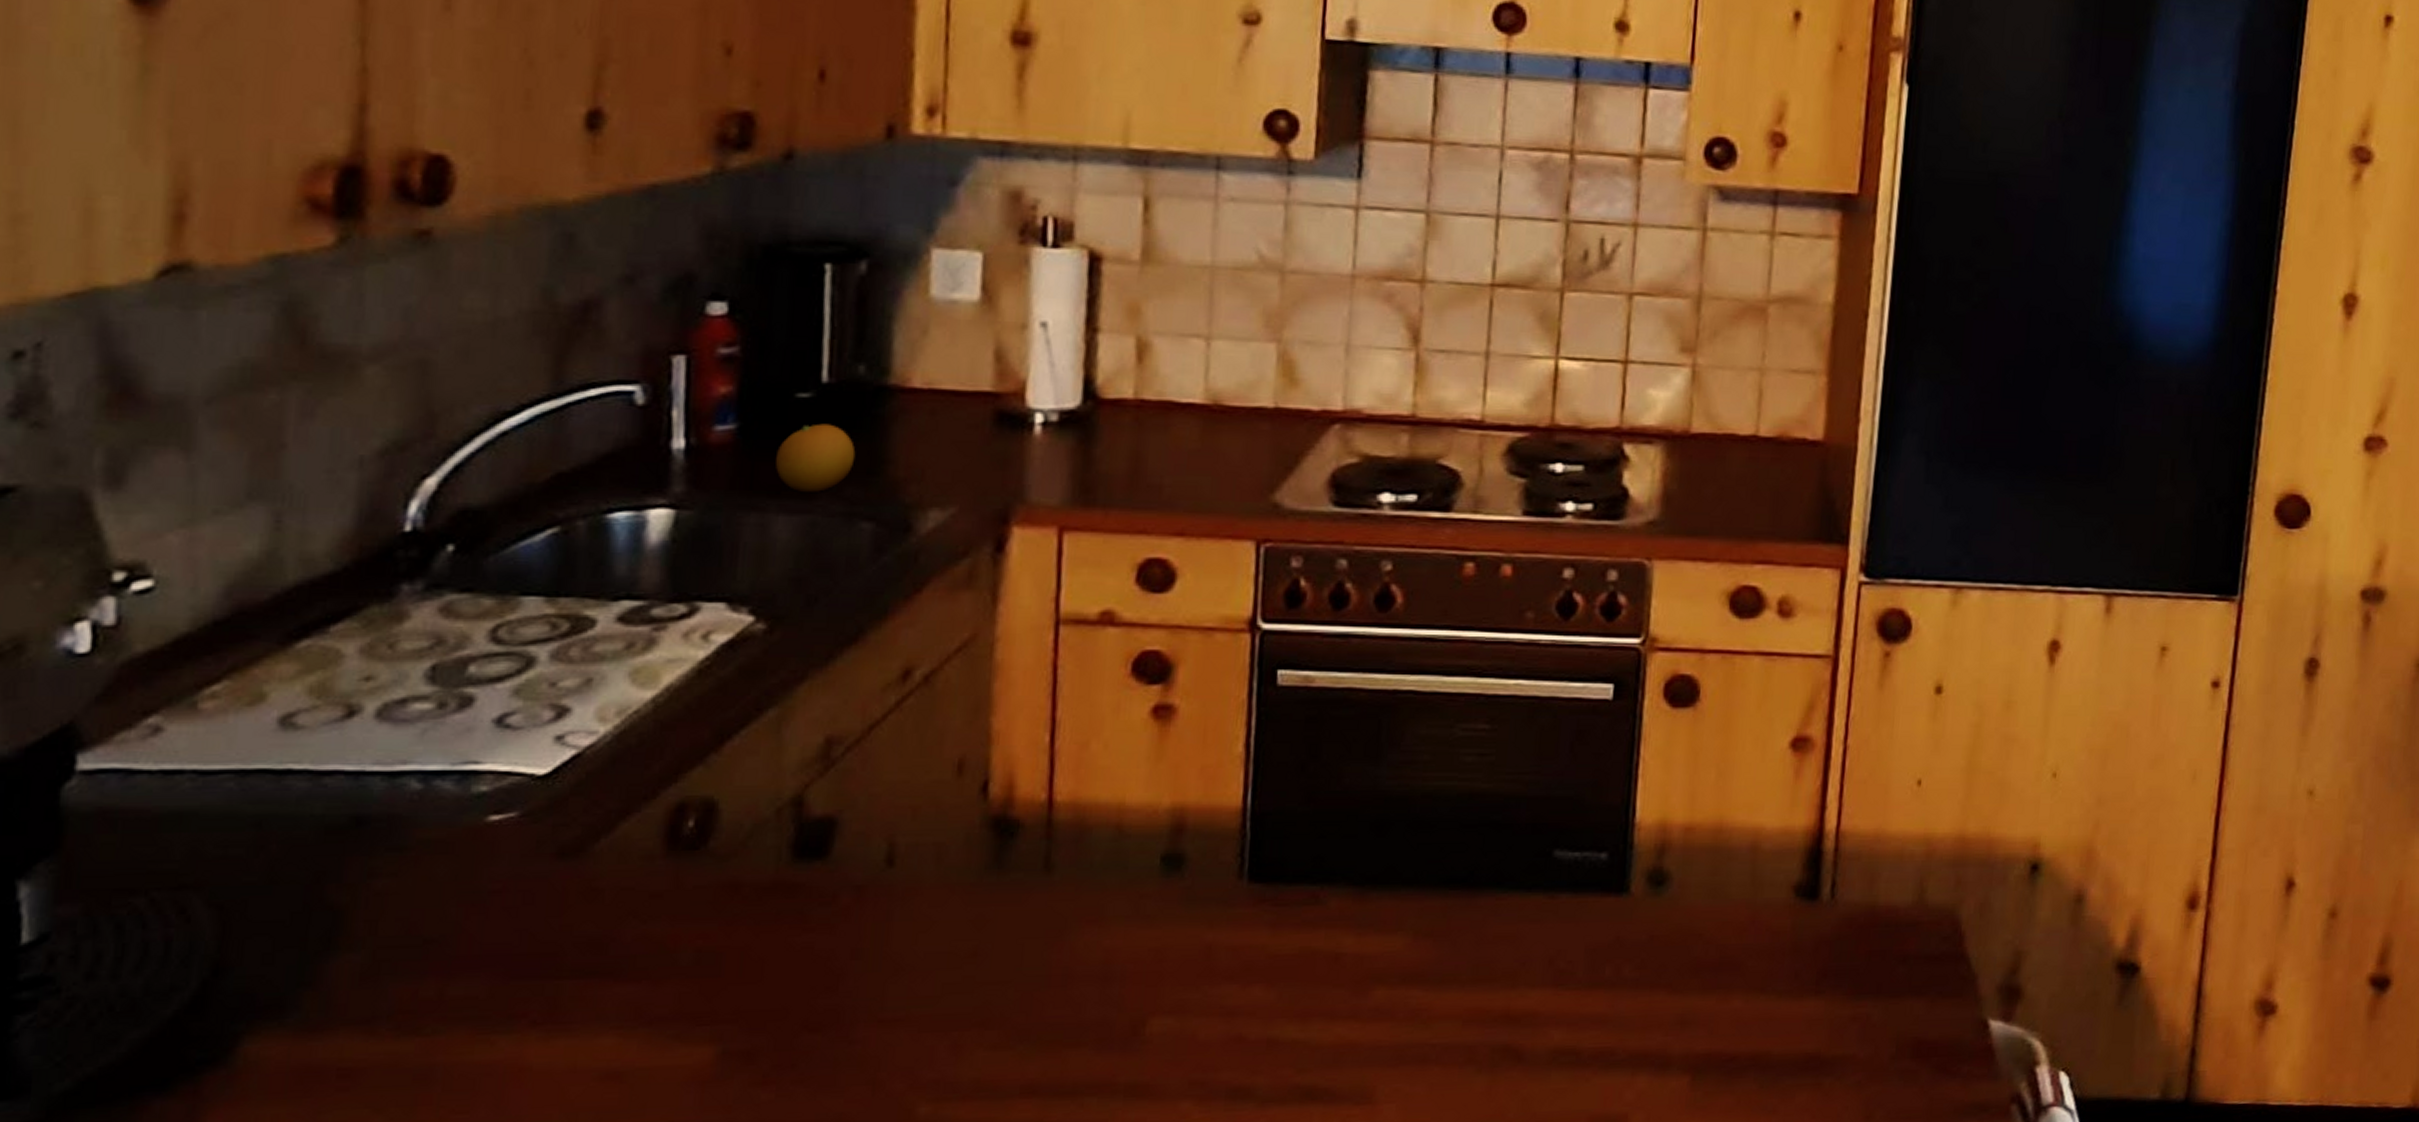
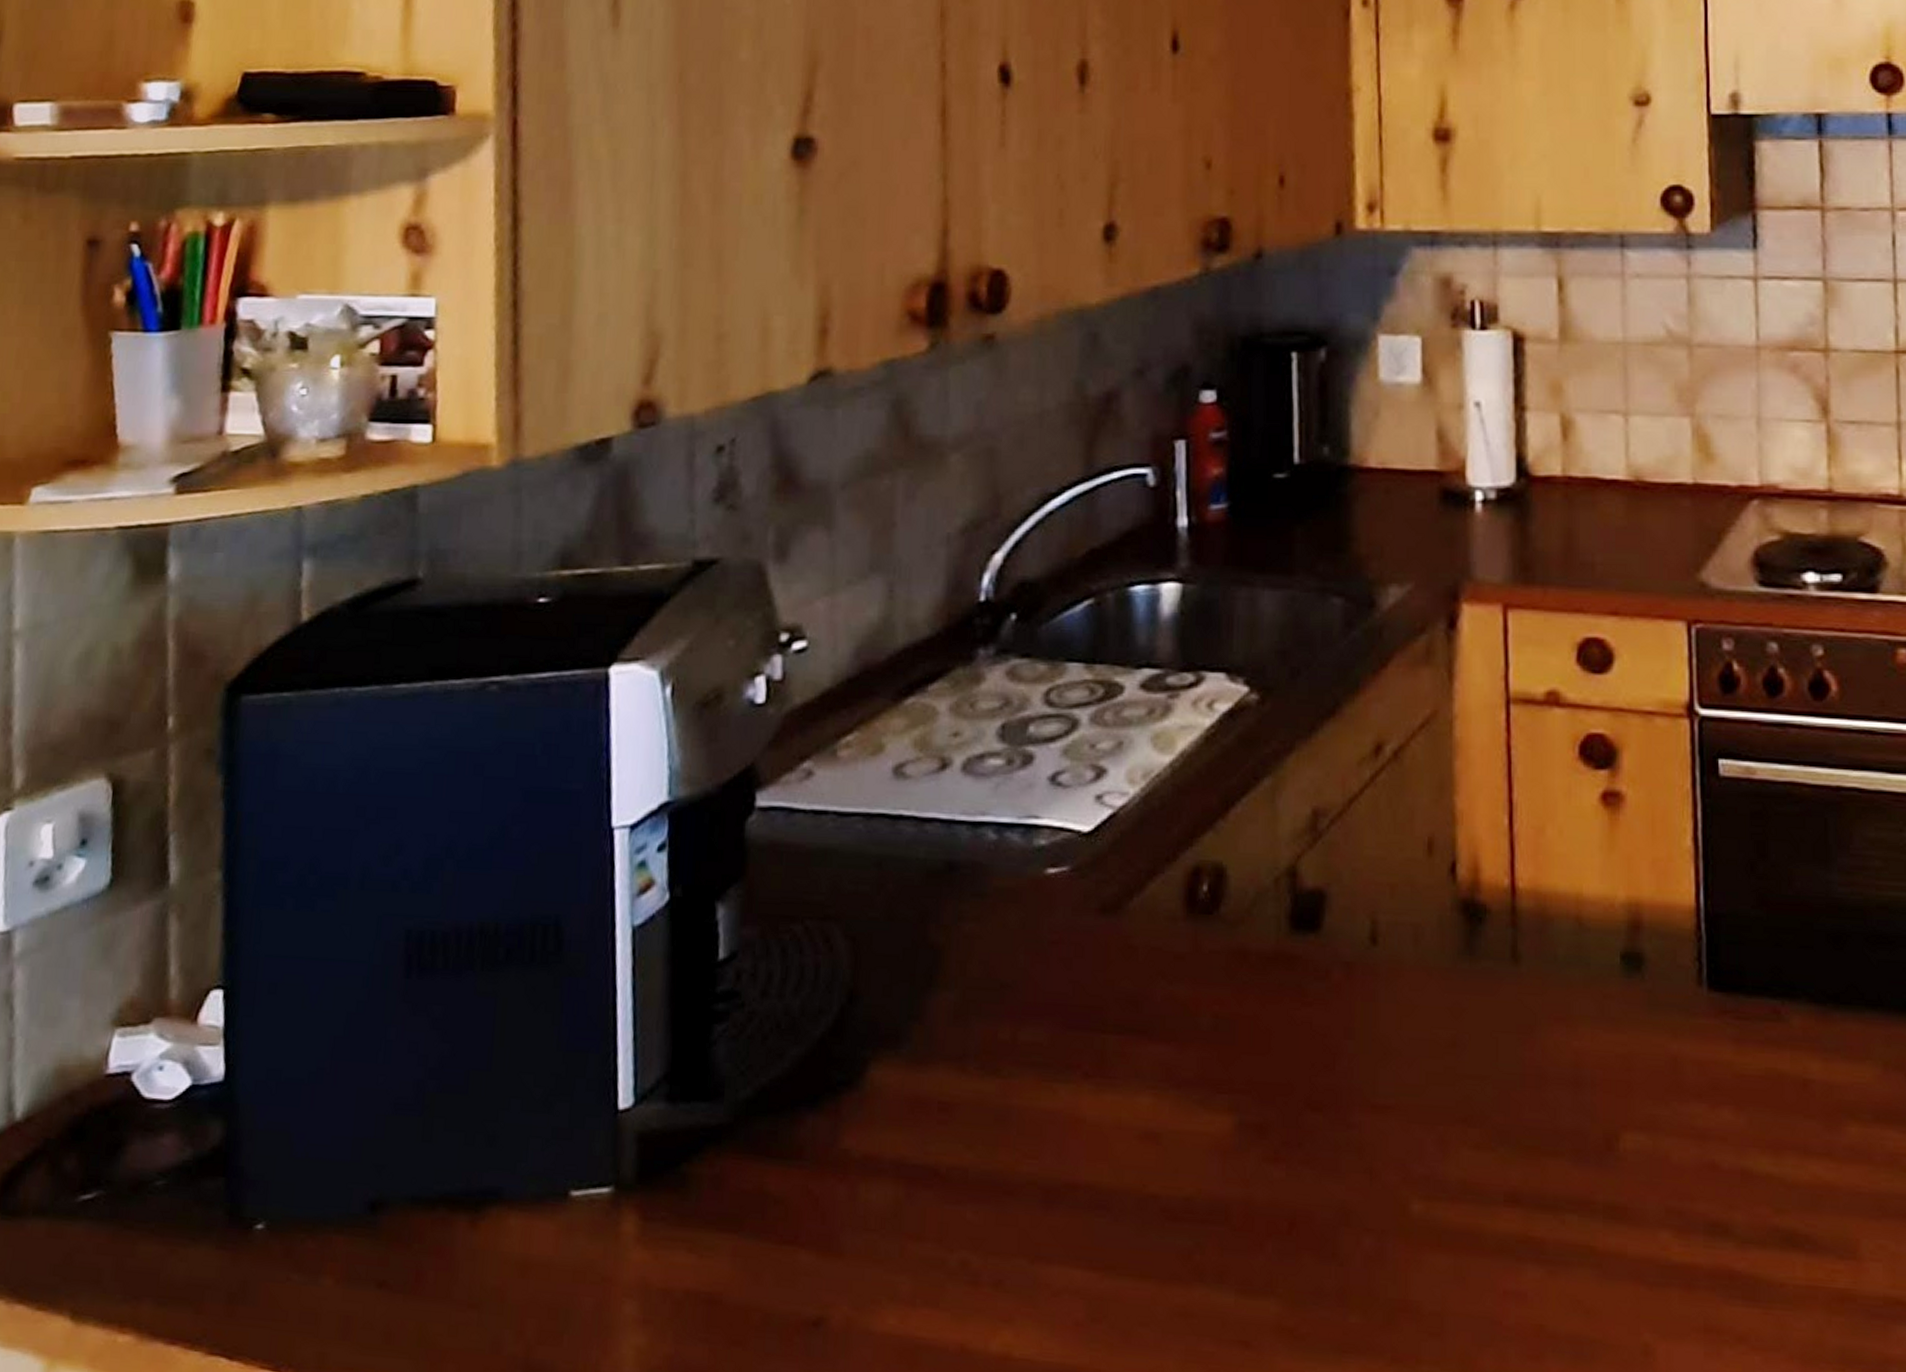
fruit: present [775,423,856,494] -> none [1259,502,1325,569]

